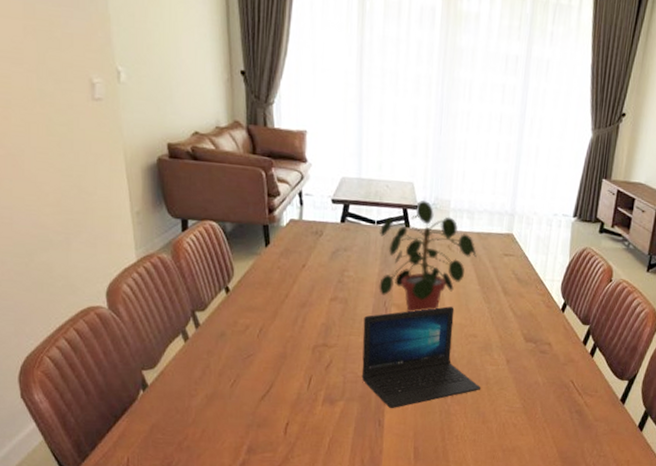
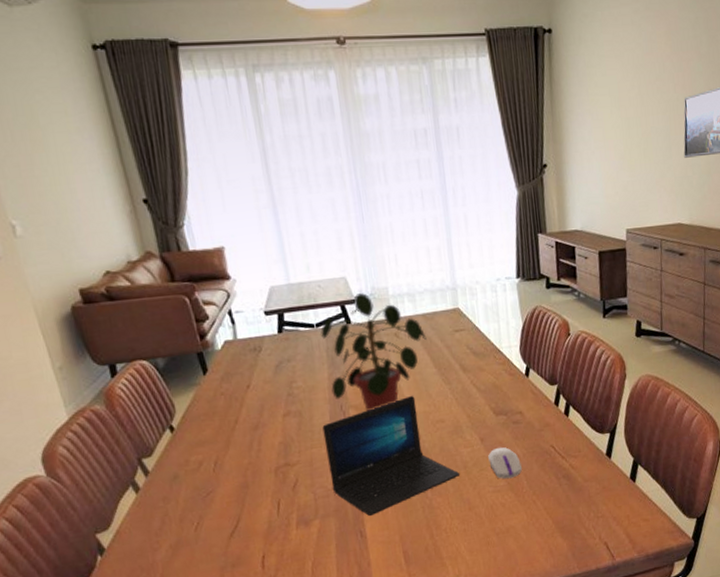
computer mouse: none [510,371,540,403] -> present [488,447,522,479]

